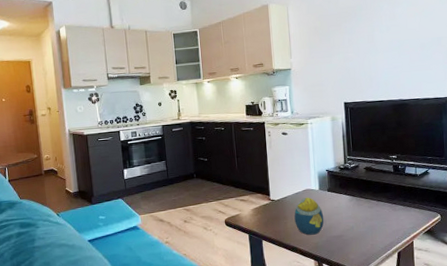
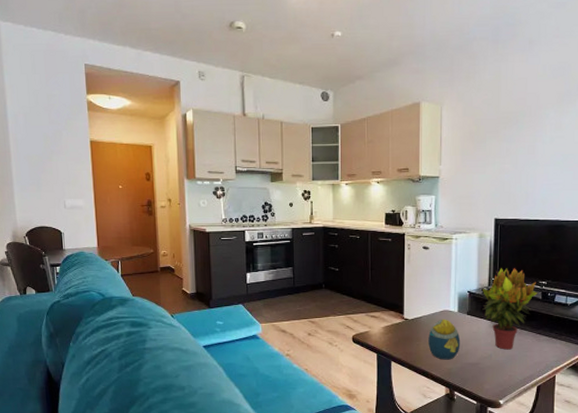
potted plant: none [338,145,390,221] -> present [482,267,538,350]

